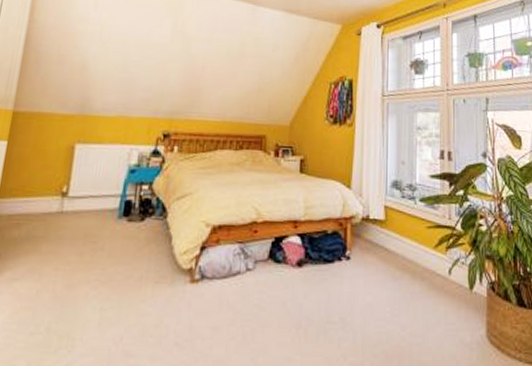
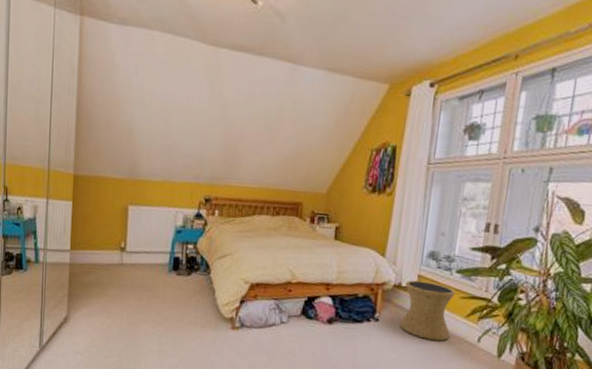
side table: none [371,211,423,277] -> present [399,280,456,341]

